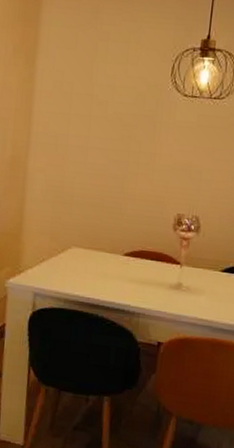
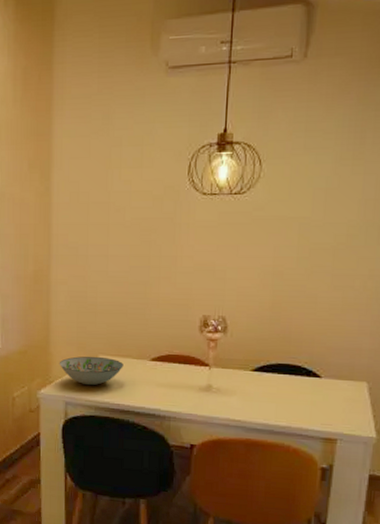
decorative bowl: none [30,247,96,278] -> present [59,356,124,386]

